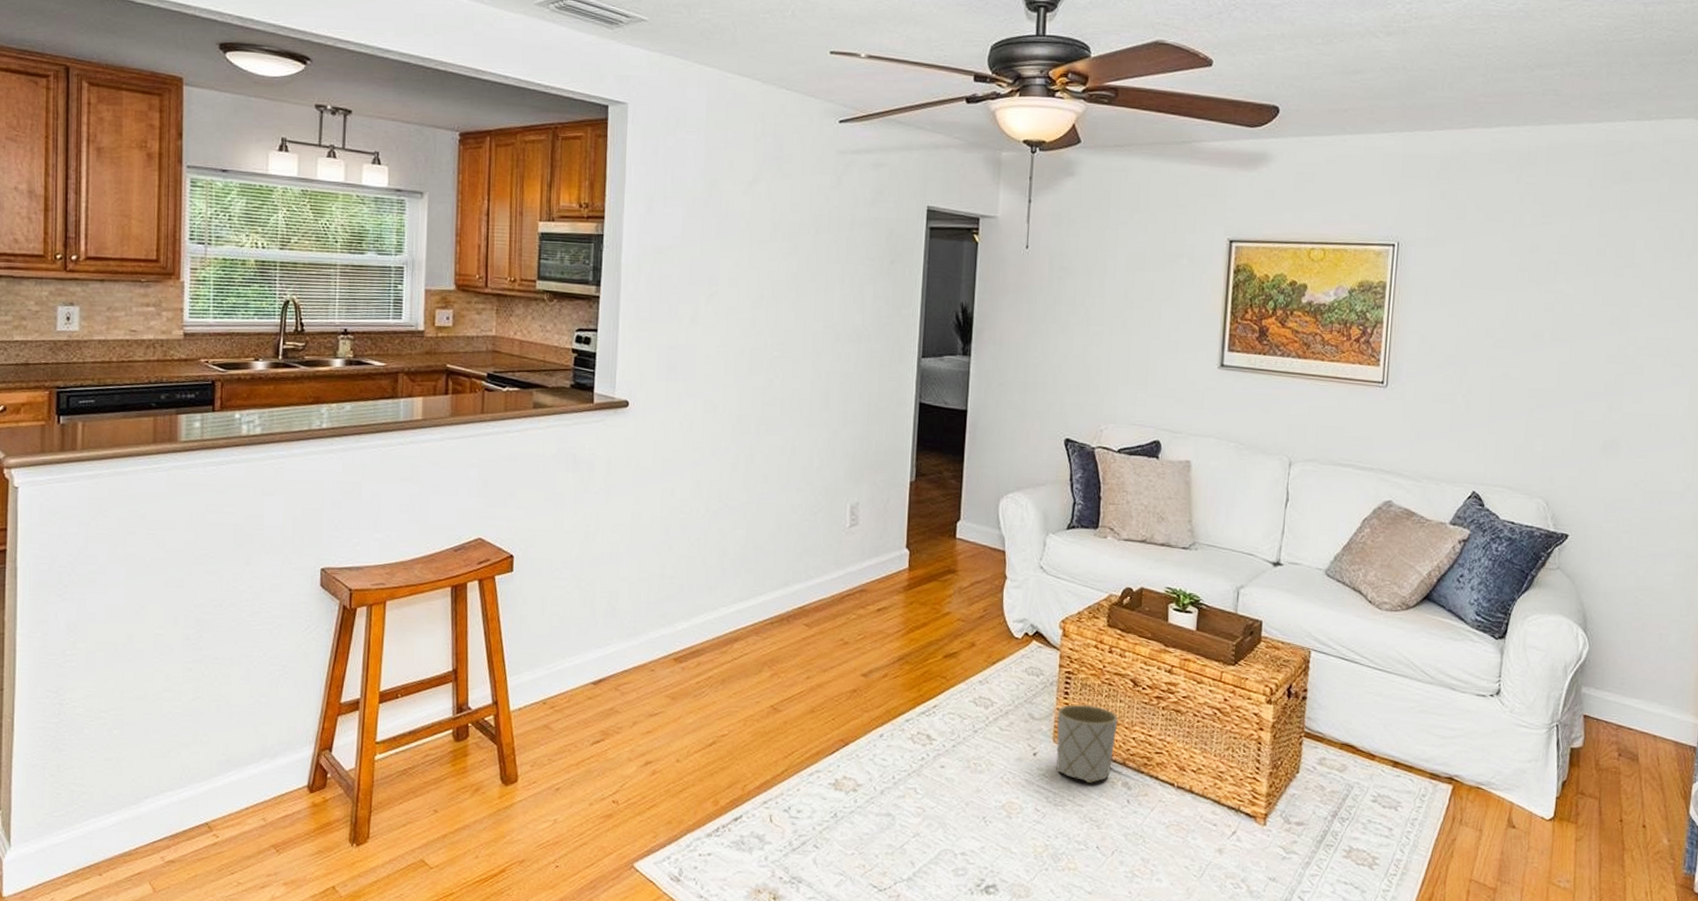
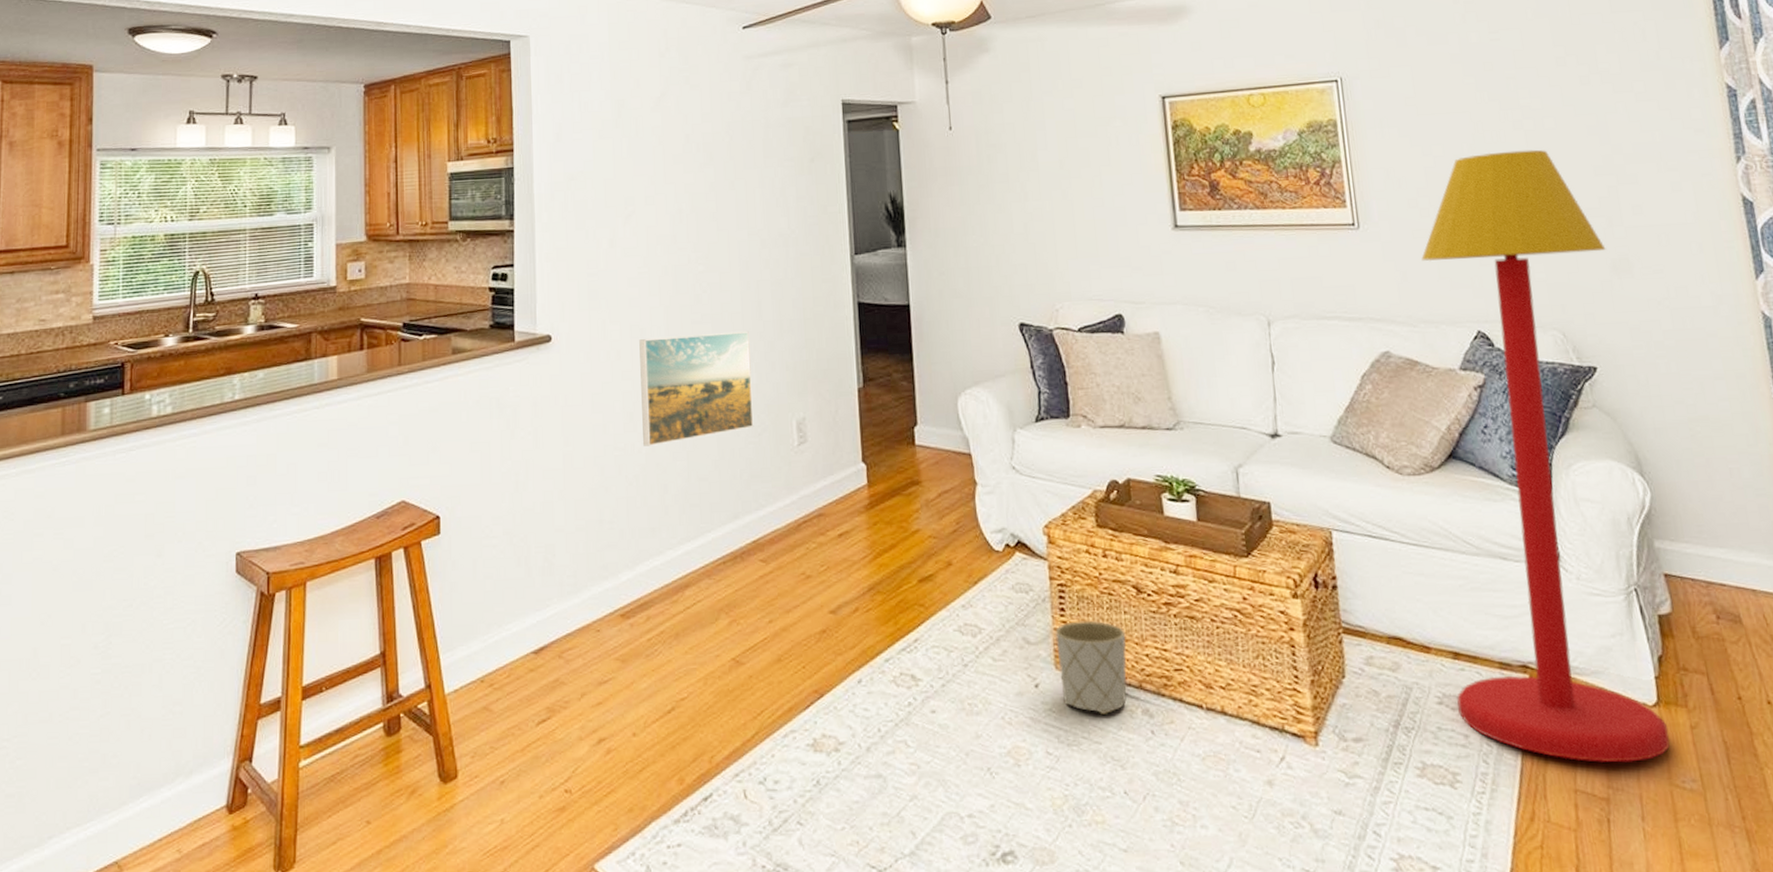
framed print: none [707,414,815,513] -> present [639,330,754,446]
floor lamp: none [1388,330,1601,862] -> present [1421,149,1670,763]

